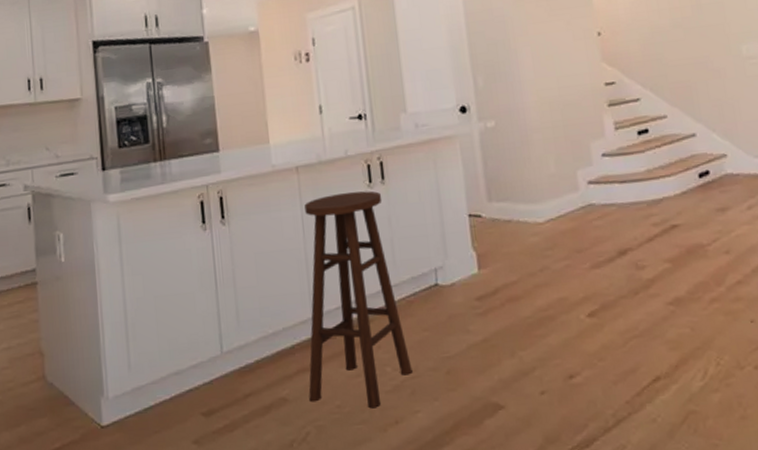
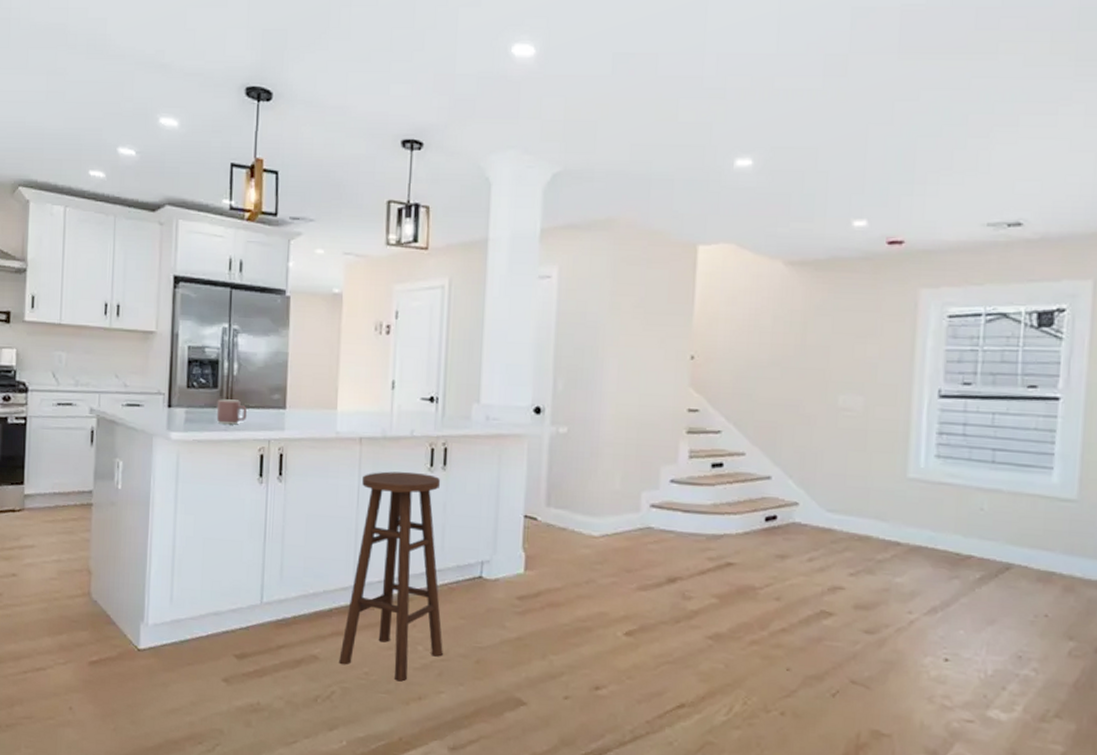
mug: none [150,151,182,178] -> present [216,399,247,425]

